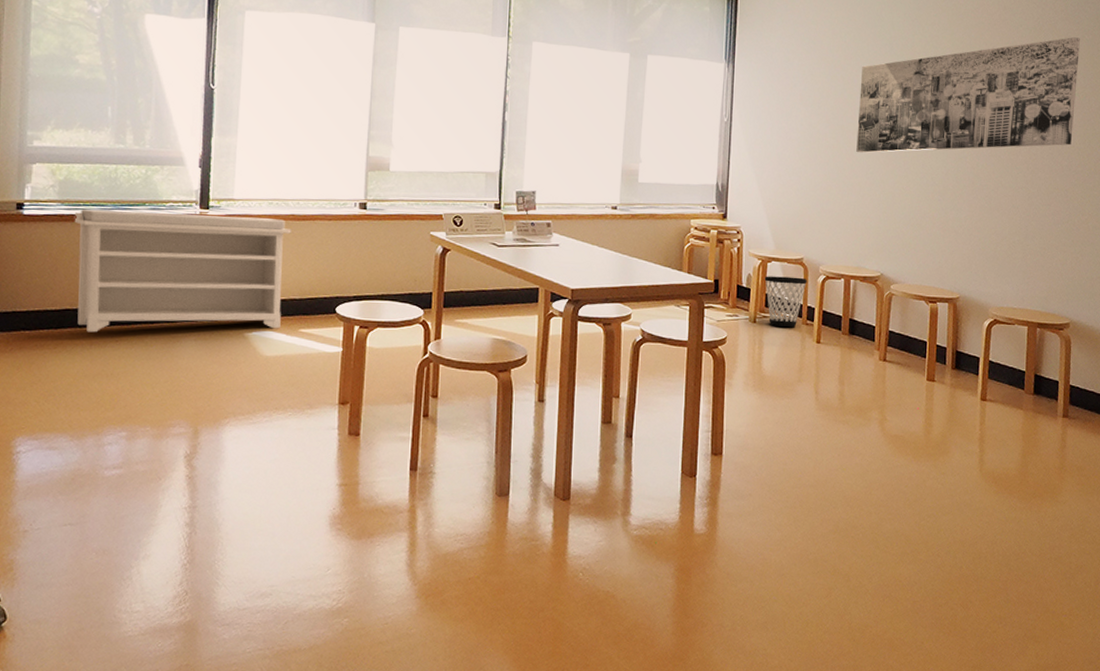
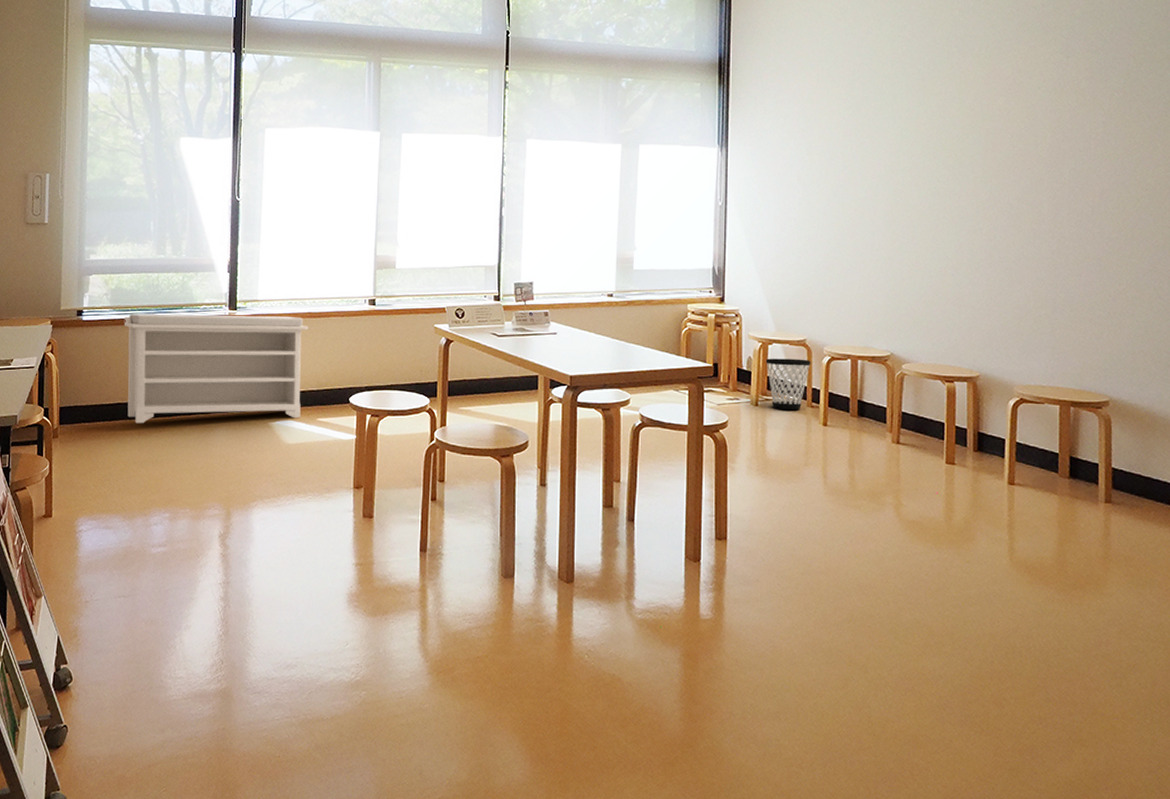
wall art: present [856,37,1080,153] -> none [859,96,1109,230]

